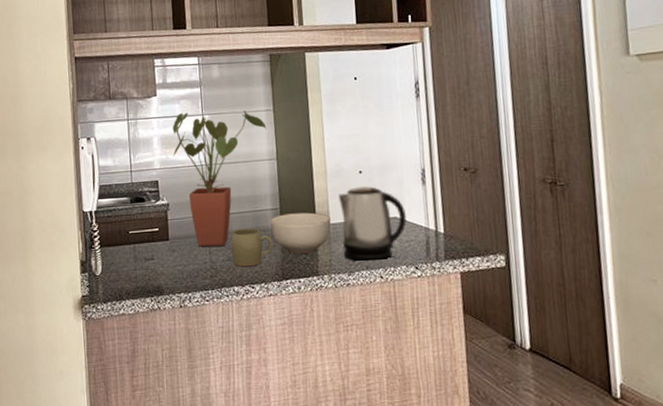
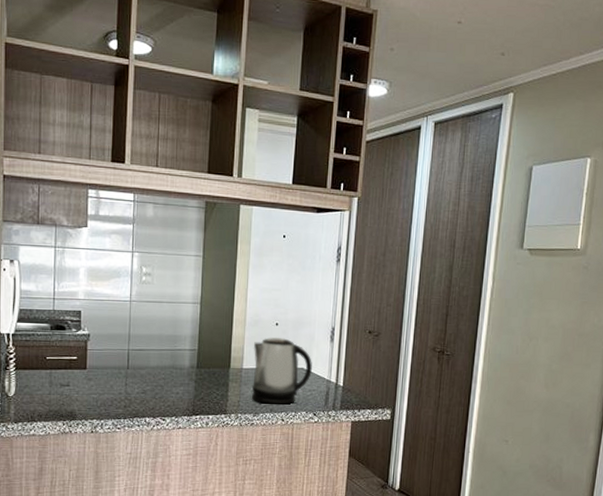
house plant: present [172,110,267,247] -> none [99,247,195,380]
mug: present [231,227,273,267] -> none [147,364,188,401]
bowl: present [270,212,331,254] -> none [187,355,244,393]

